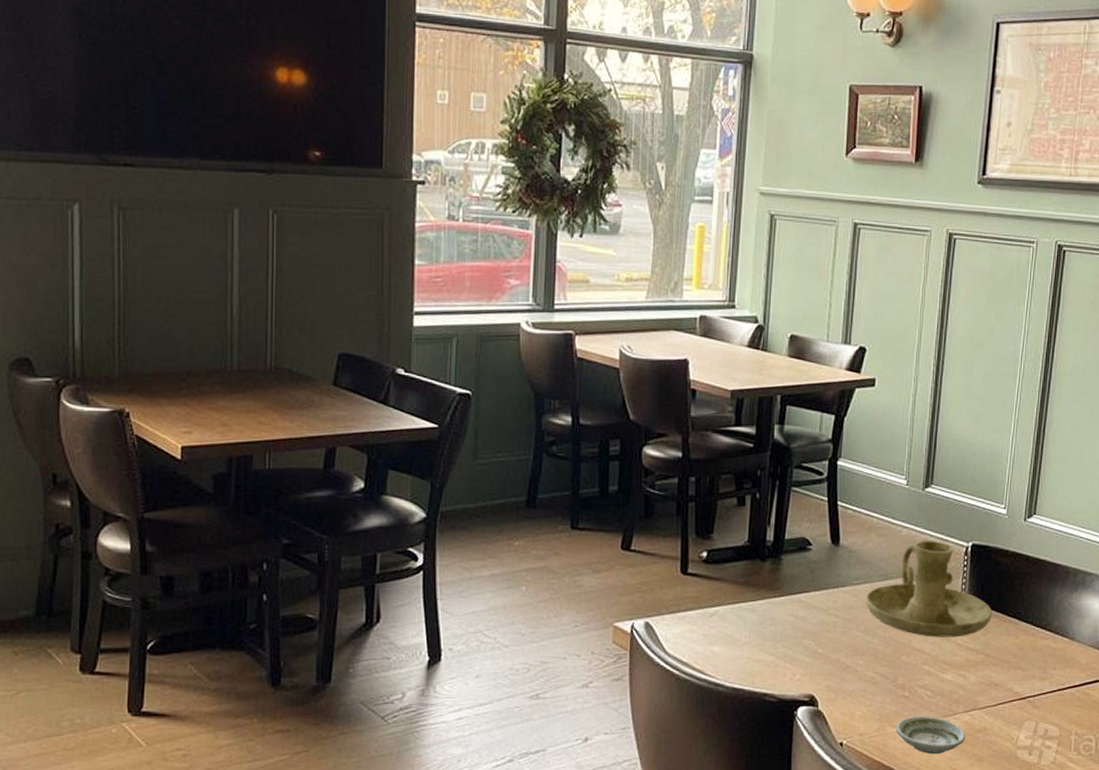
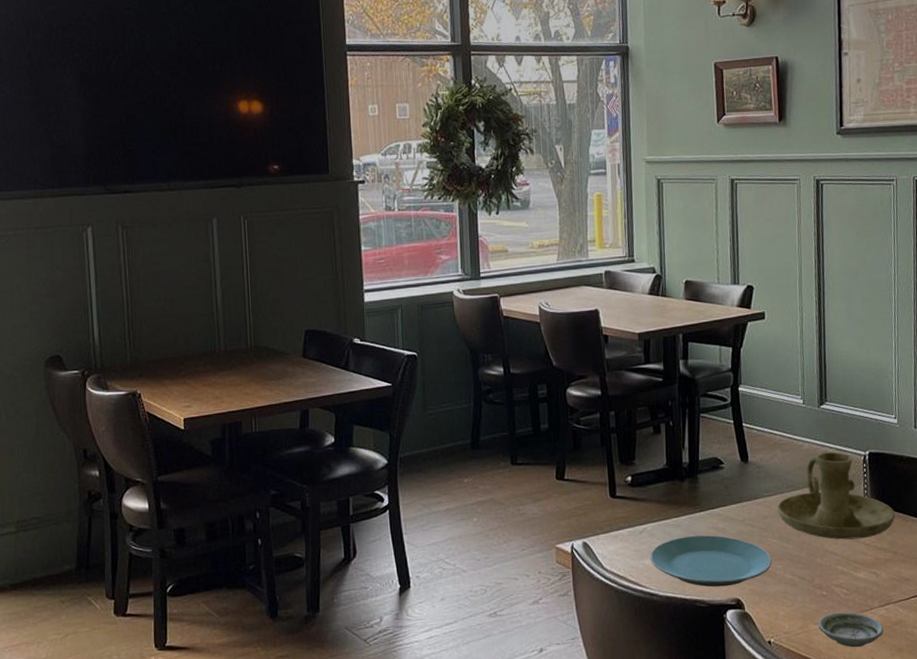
plate: none [719,622,854,681] -> present [650,535,773,587]

